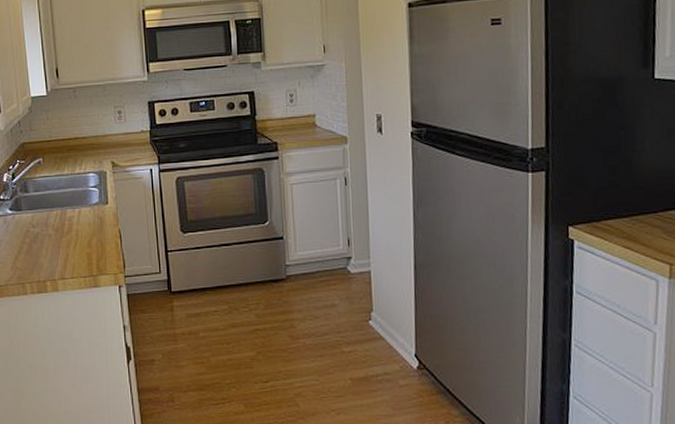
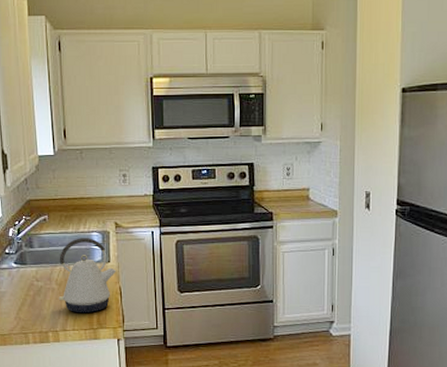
kettle: none [55,179,115,260] -> present [58,238,117,314]

